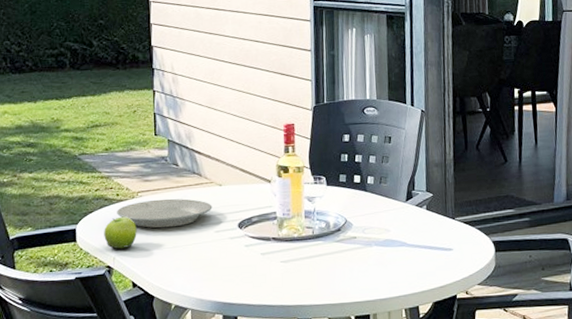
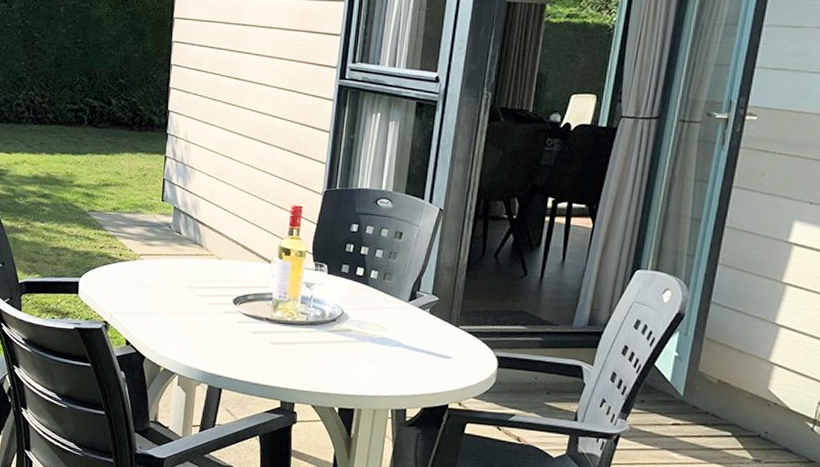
fruit: present [104,216,137,249] -> none [104,276,136,307]
plate: present [117,198,213,229] -> none [118,264,210,294]

